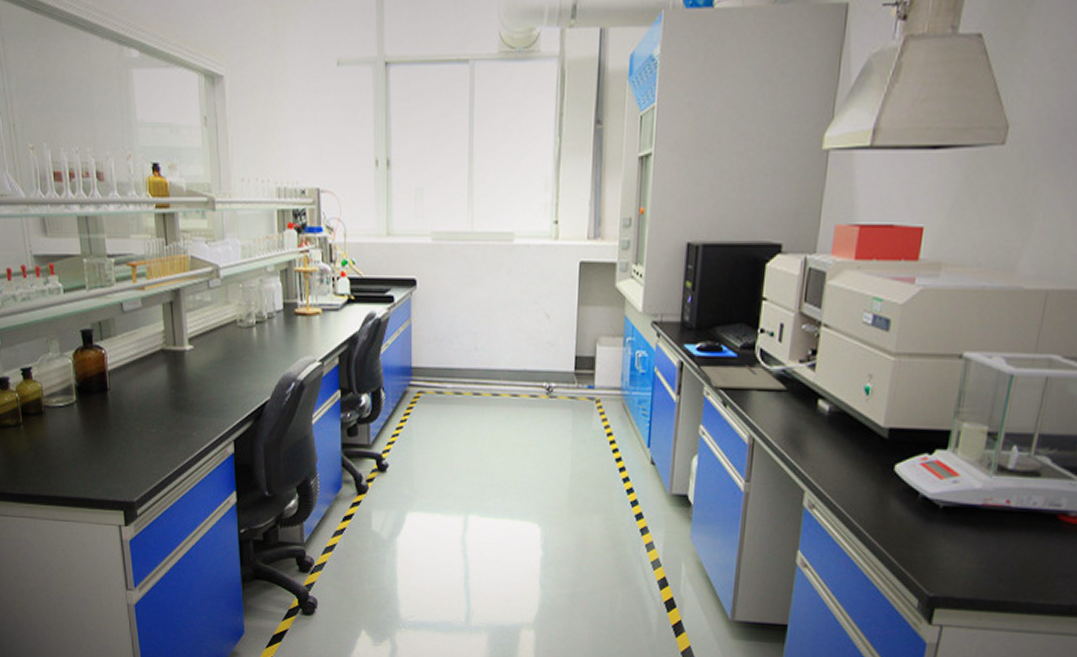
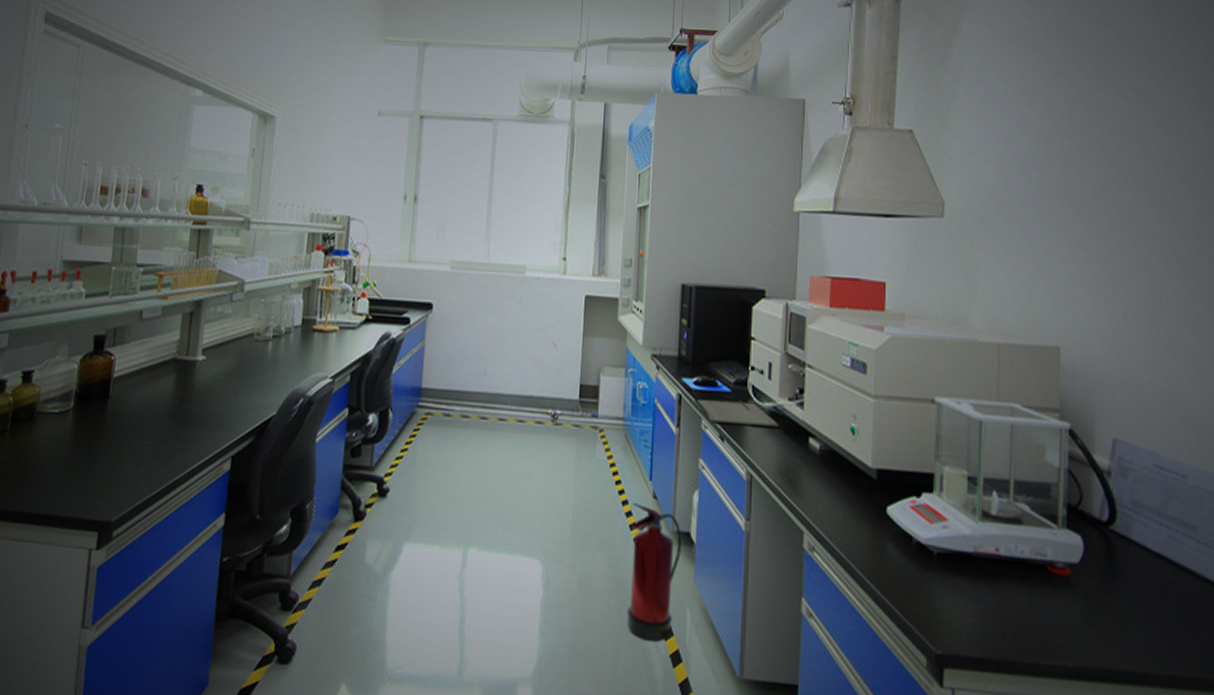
fire extinguisher: none [623,470,679,592] -> present [627,503,682,643]

